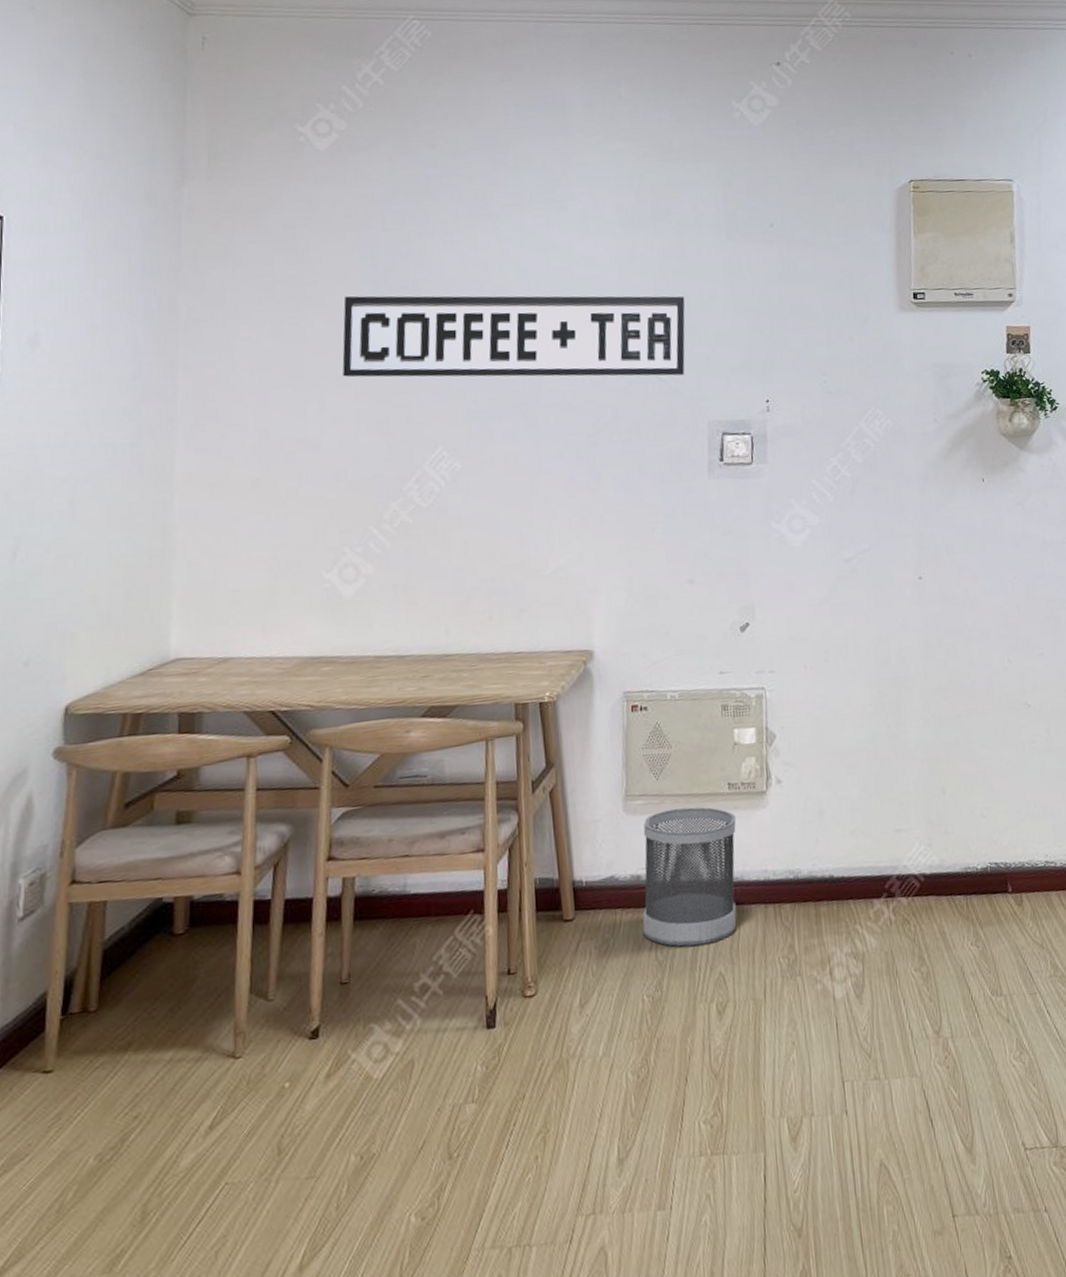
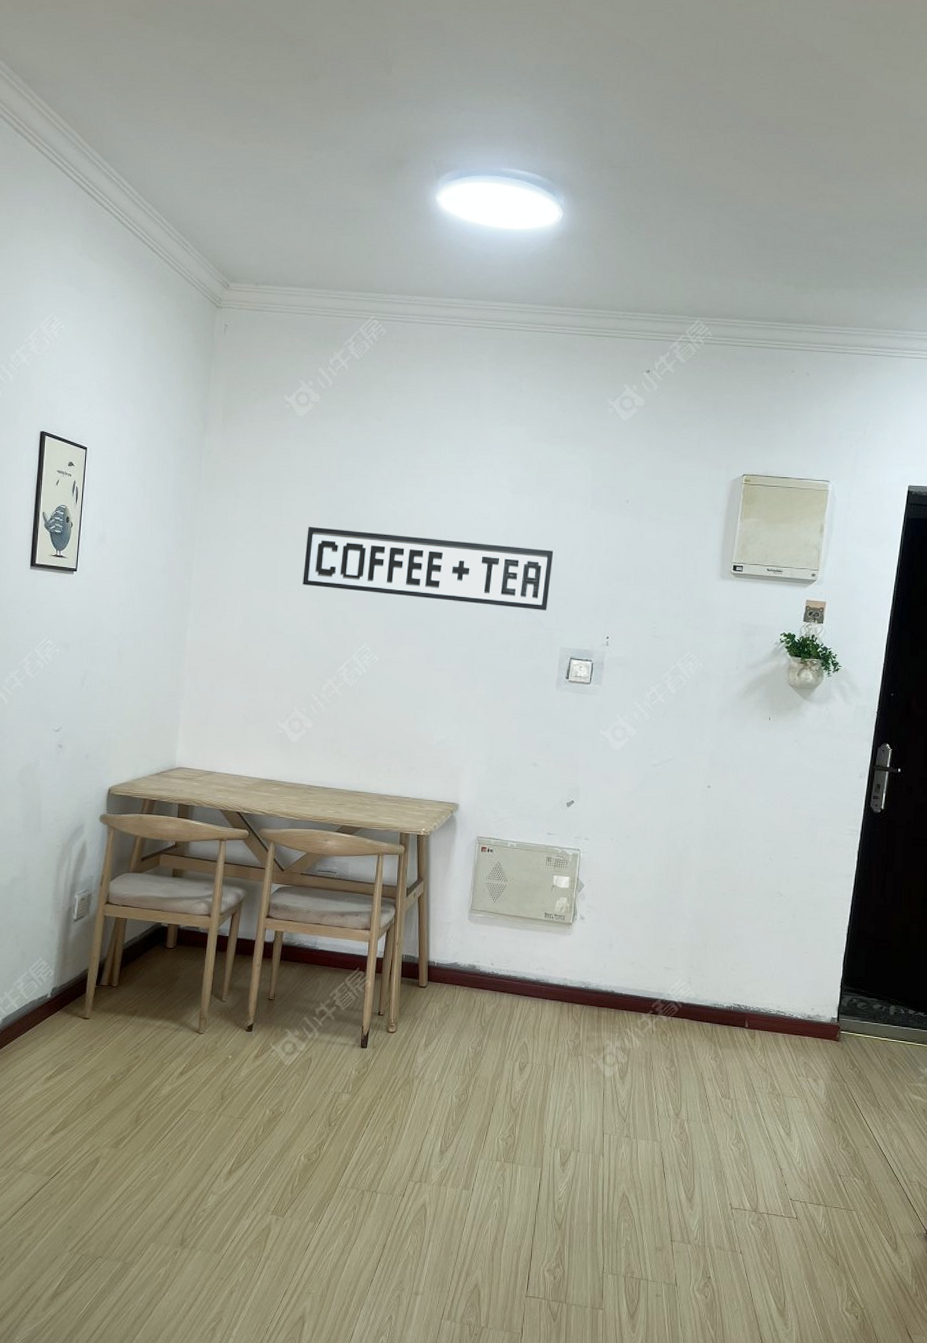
wastebasket: present [642,807,737,947] -> none [473,924,548,1022]

